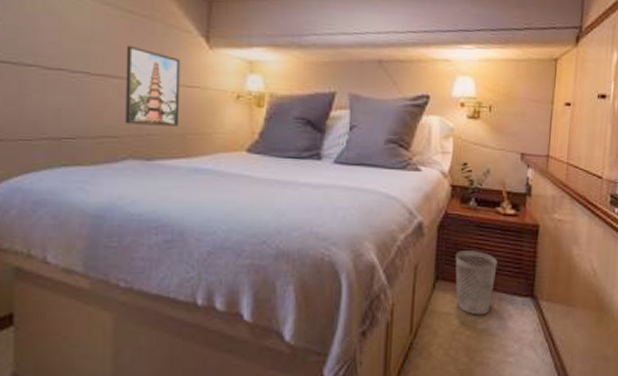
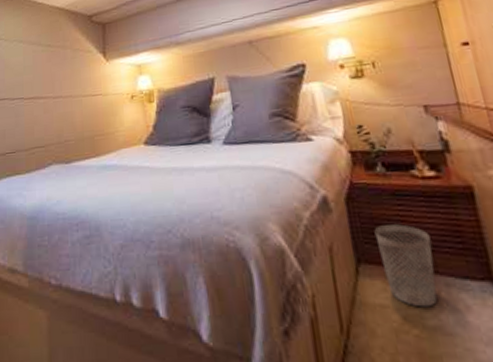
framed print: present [125,45,181,126] -> none [47,71,89,135]

